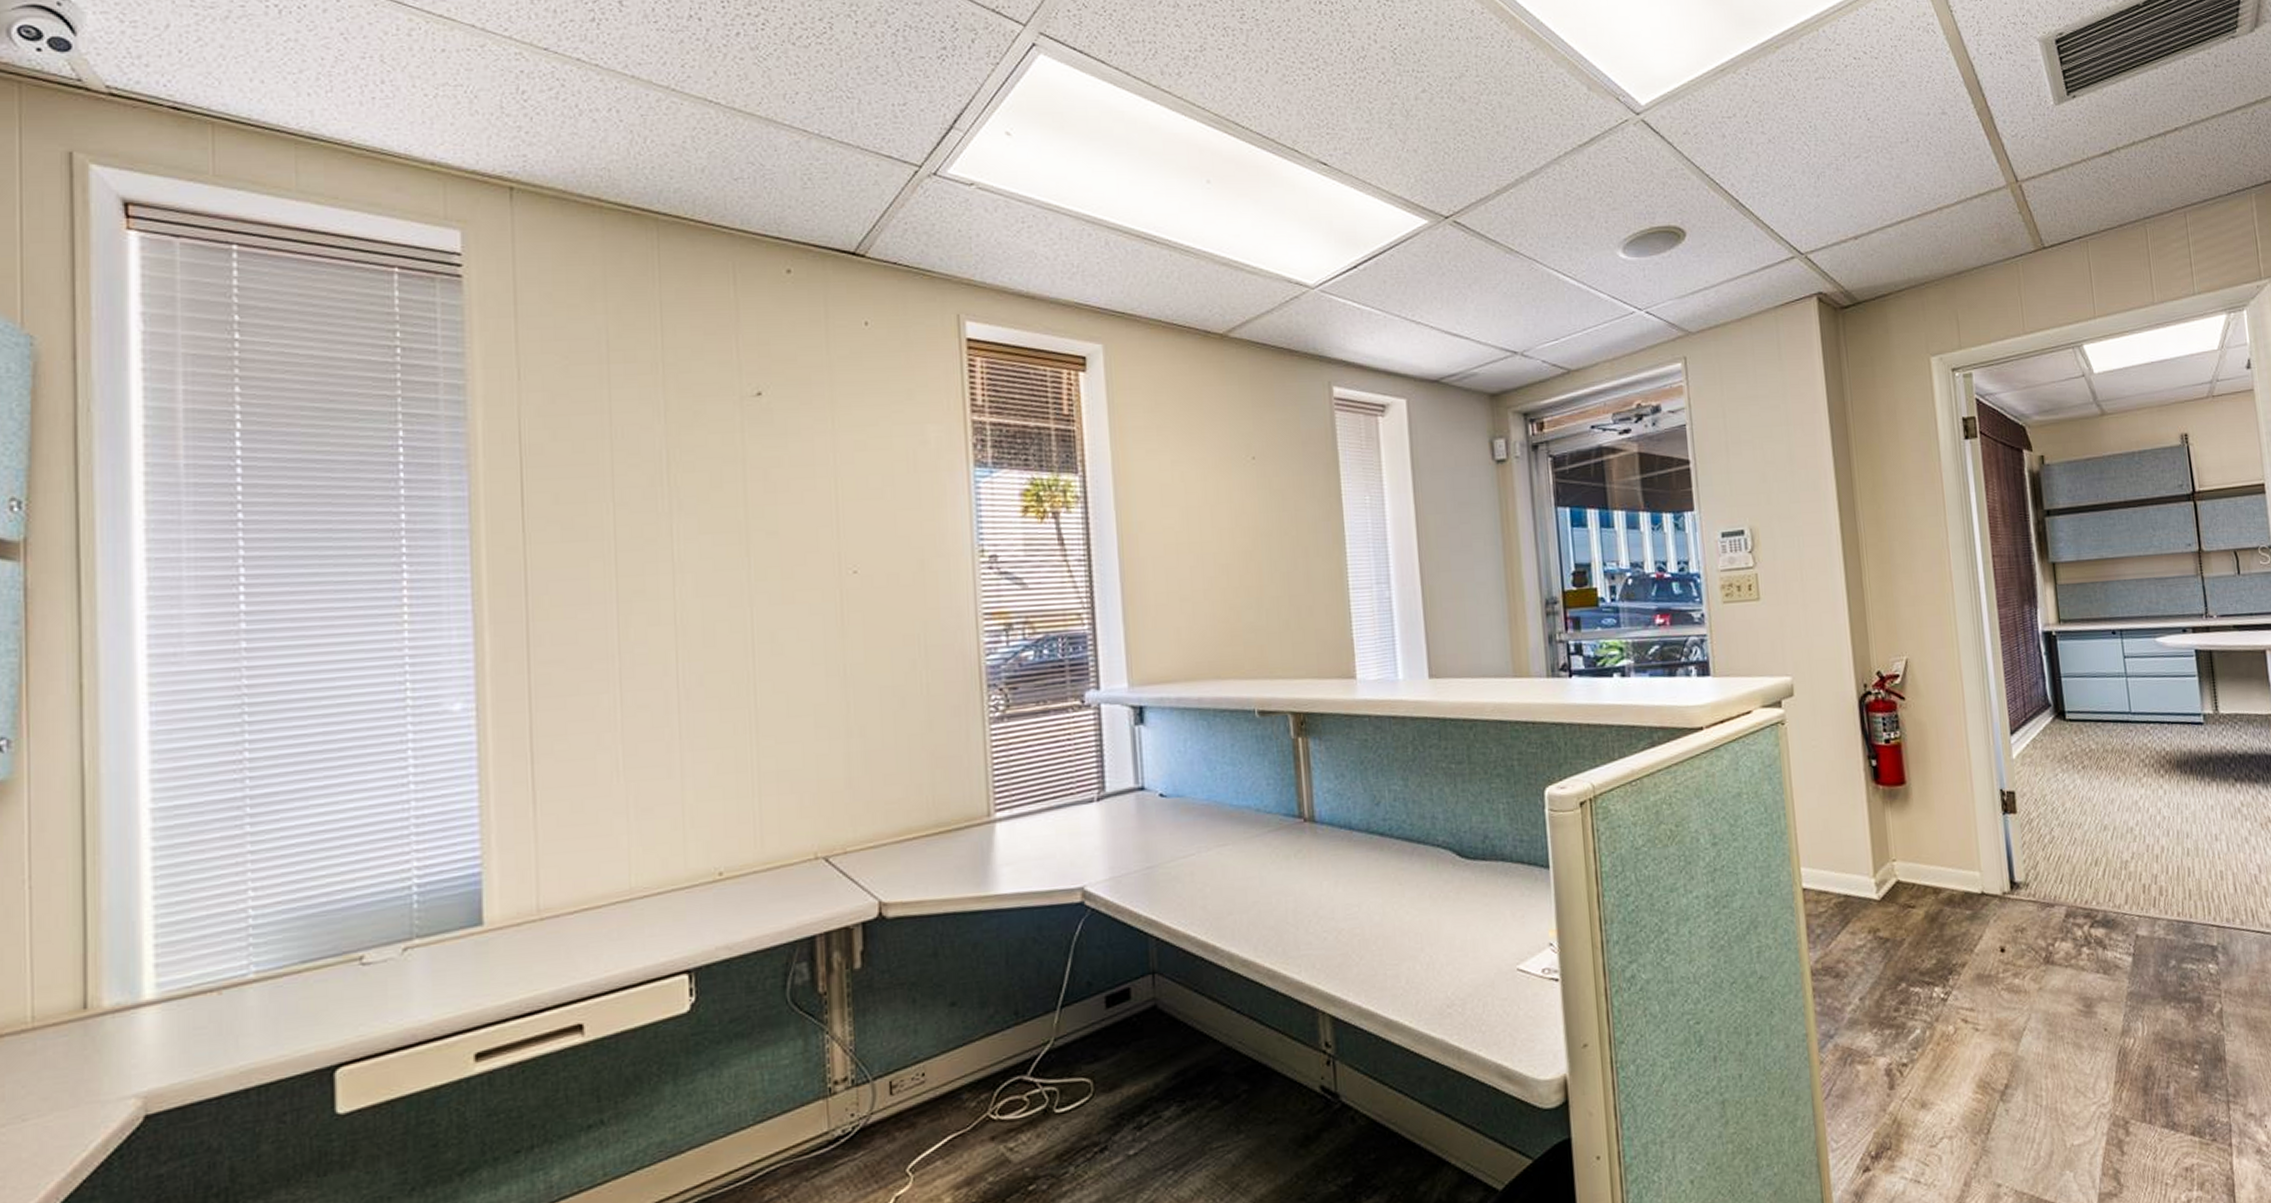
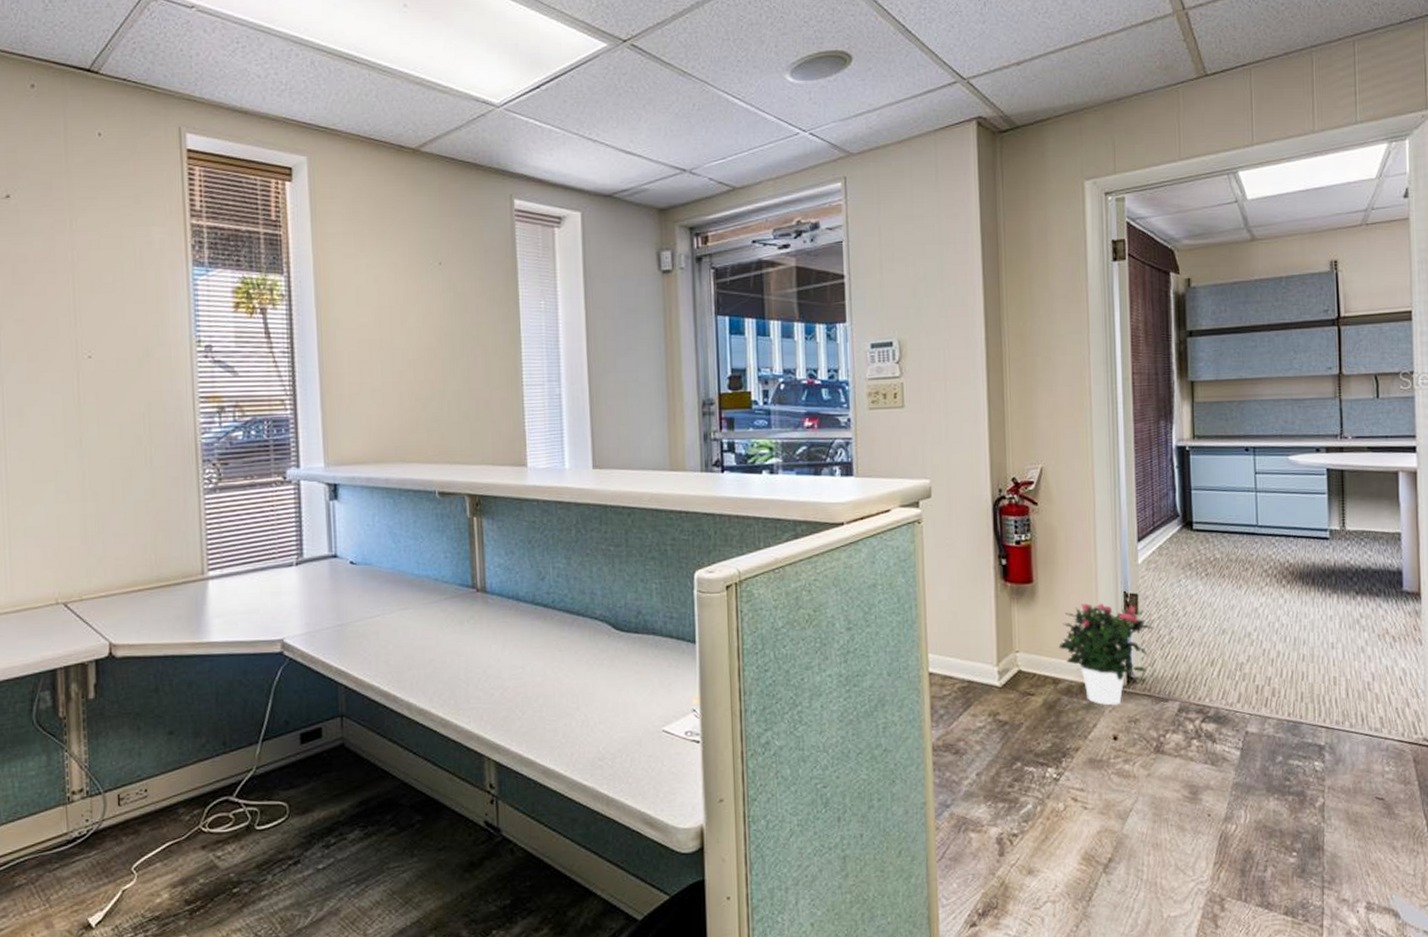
potted flower: none [1937,803,2032,915] -> present [1058,603,1152,706]

